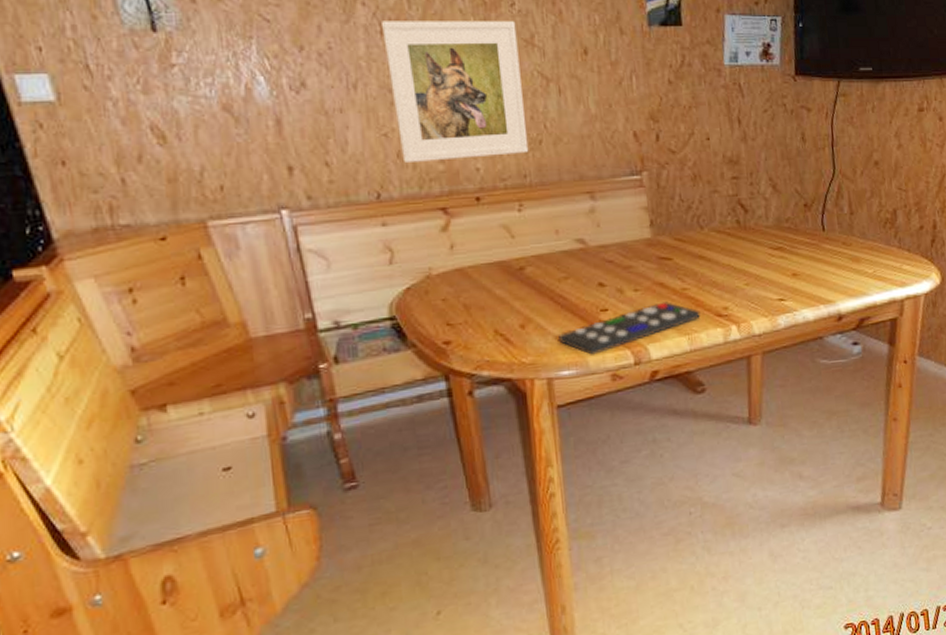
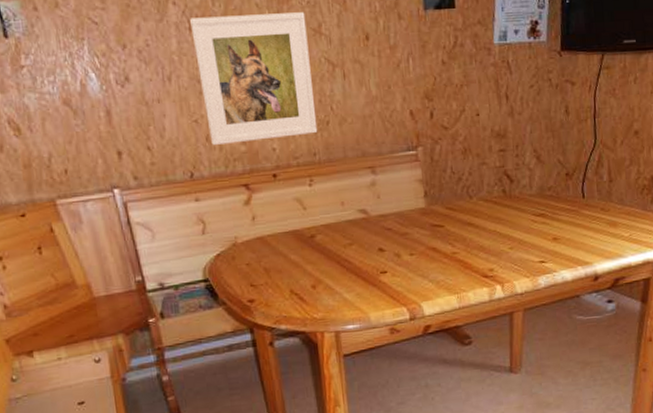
remote control: present [558,302,700,355] -> none [344,264,468,312]

